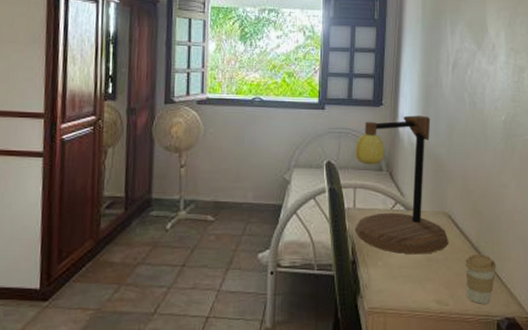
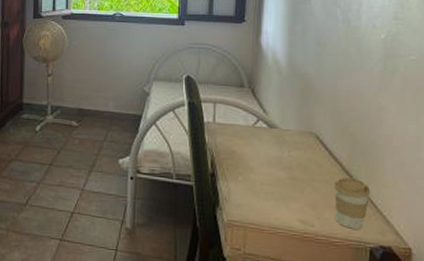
table lamp: present [354,115,449,255] -> none [214,32,316,173]

